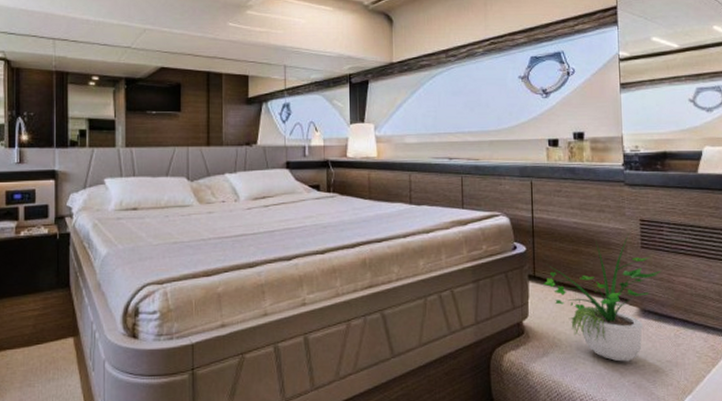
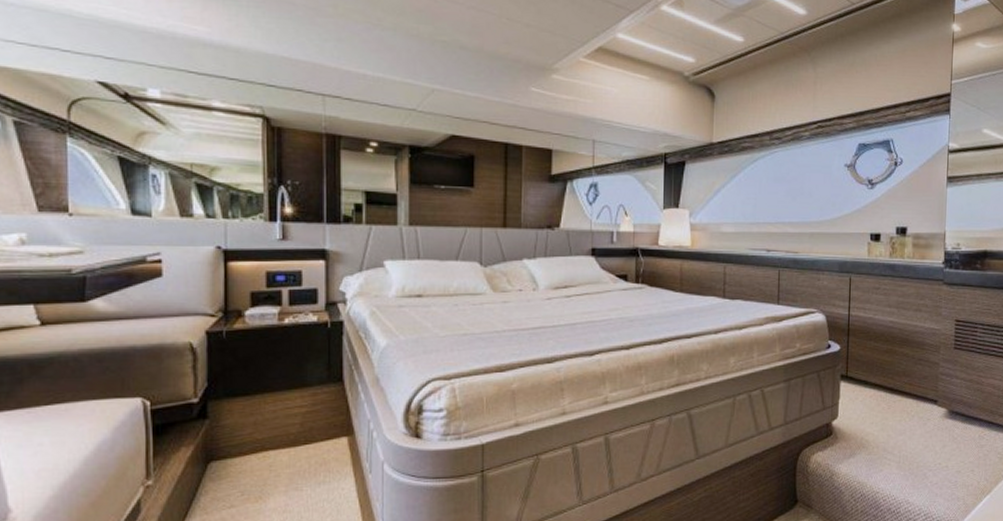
potted plant: present [543,233,662,362] -> none [855,334,972,463]

